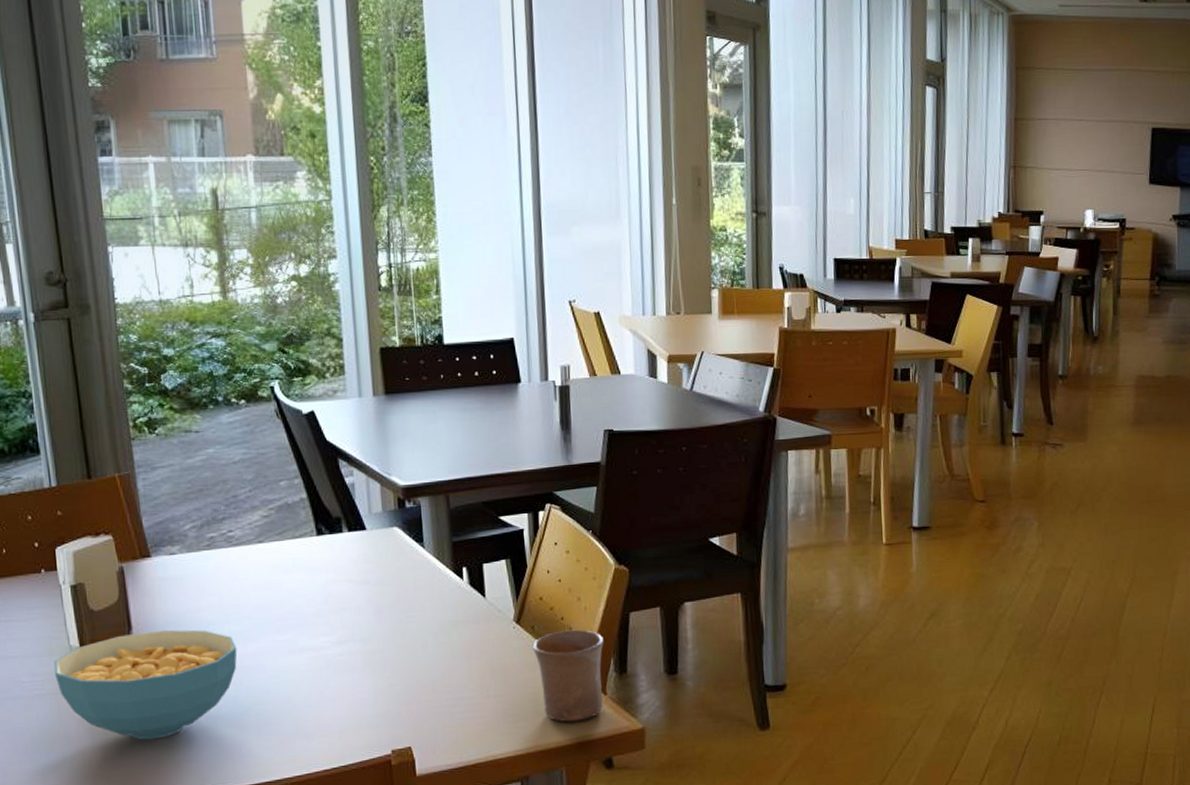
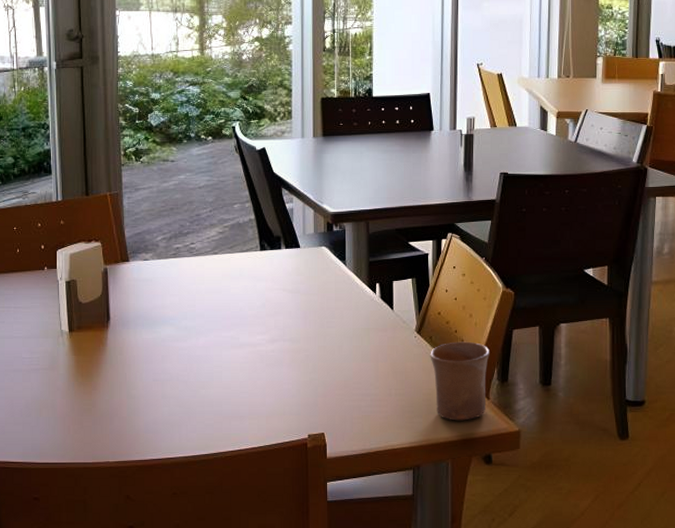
cereal bowl: present [54,629,238,740] -> none [48,322,191,412]

